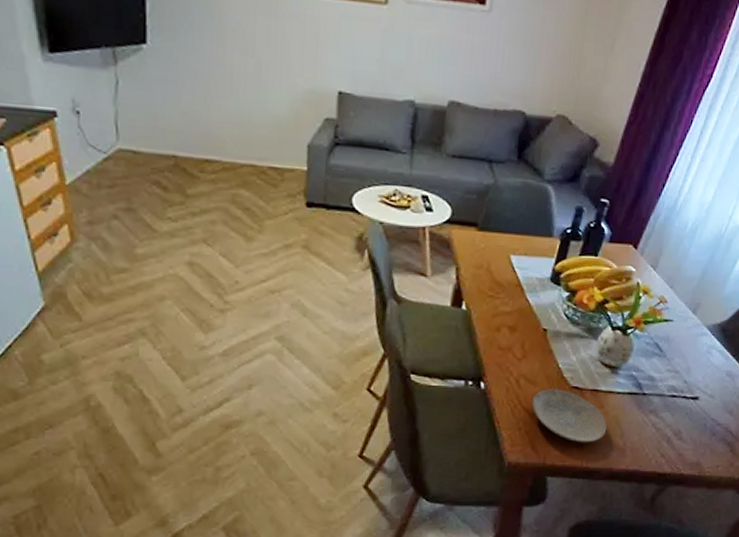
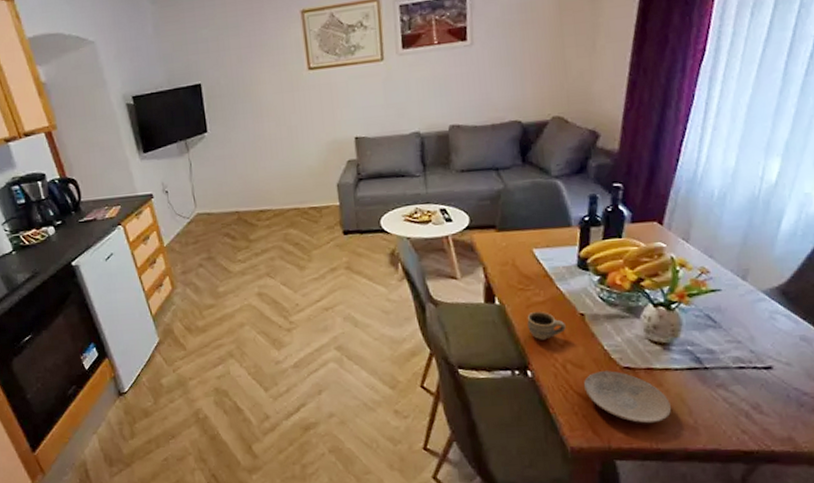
cup: none [490,322,527,352] -> present [527,312,566,340]

